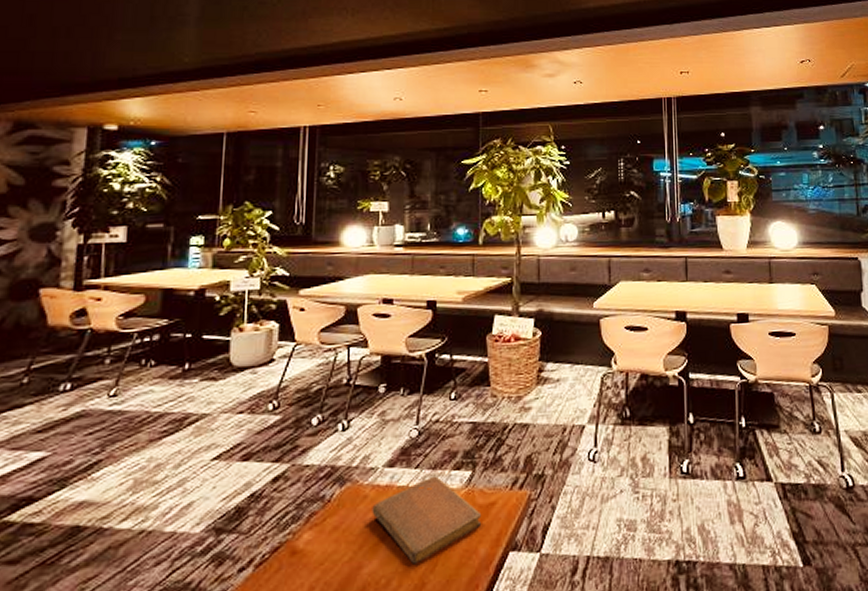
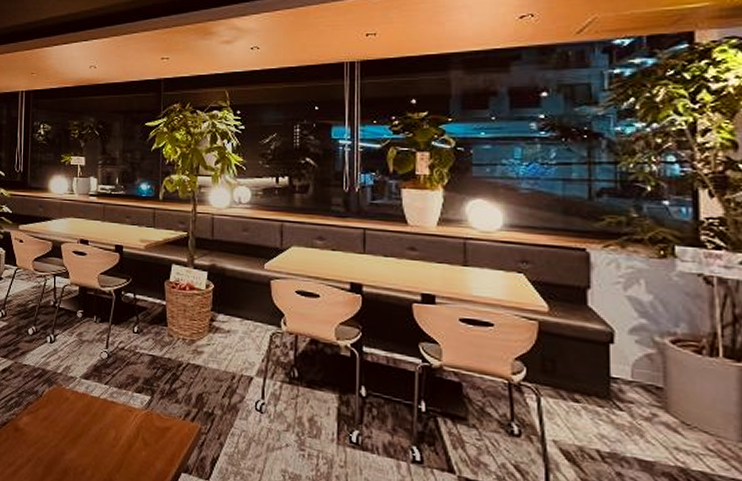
notebook: present [372,476,482,565] -> none [72,393,159,463]

